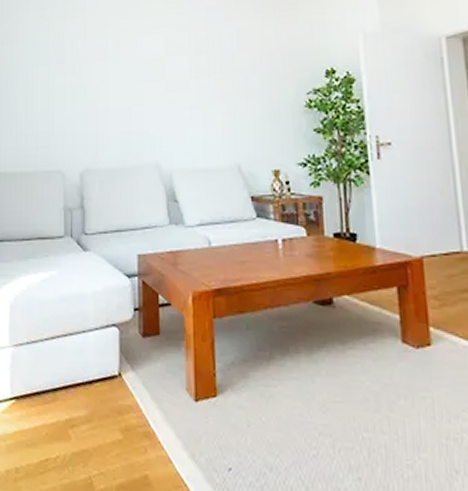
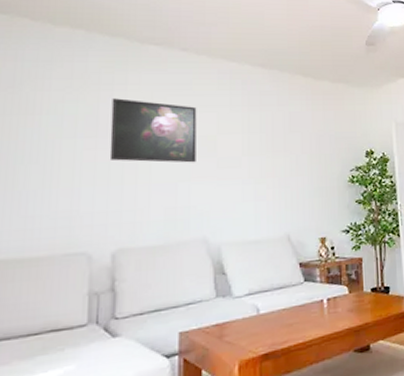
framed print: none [74,24,147,87] -> present [109,98,197,163]

